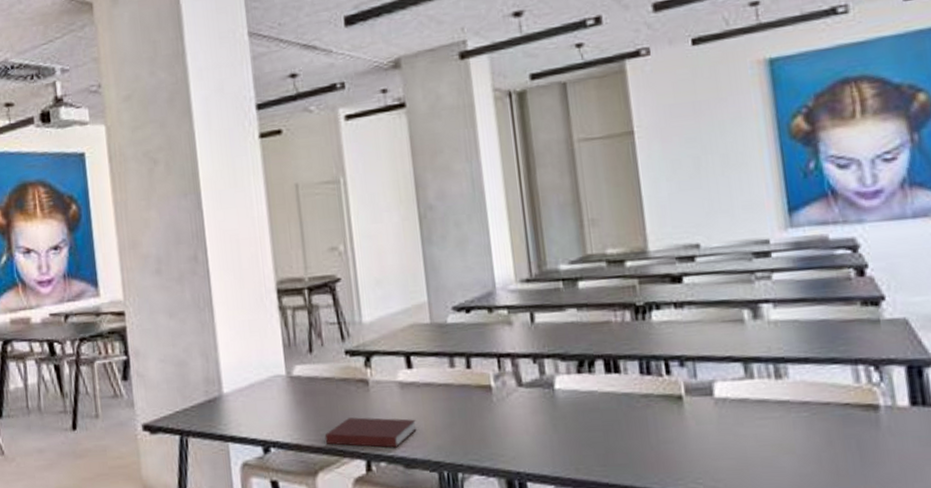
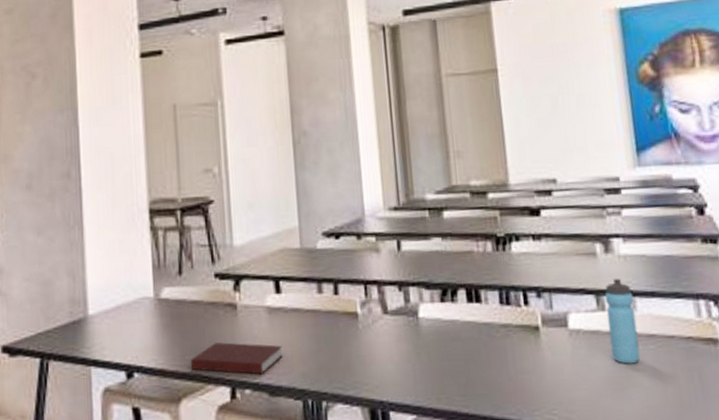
water bottle: none [753,344,793,432] -> present [605,278,641,364]

